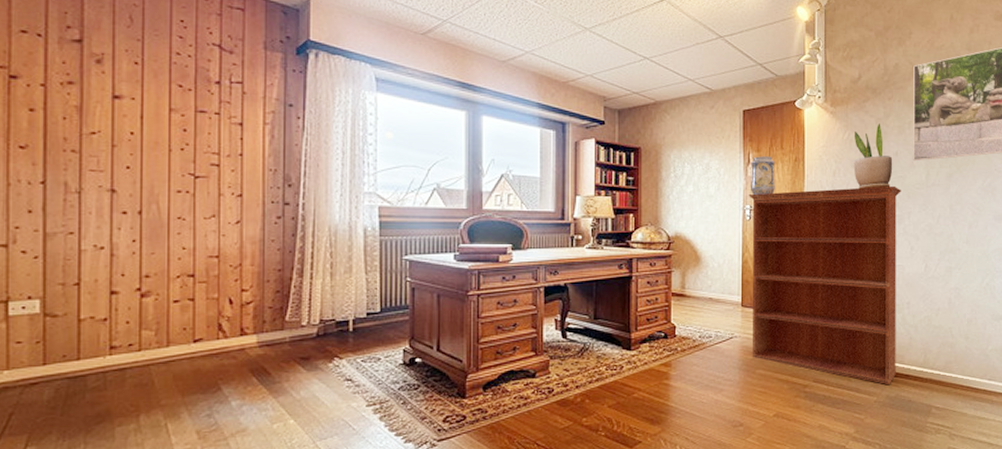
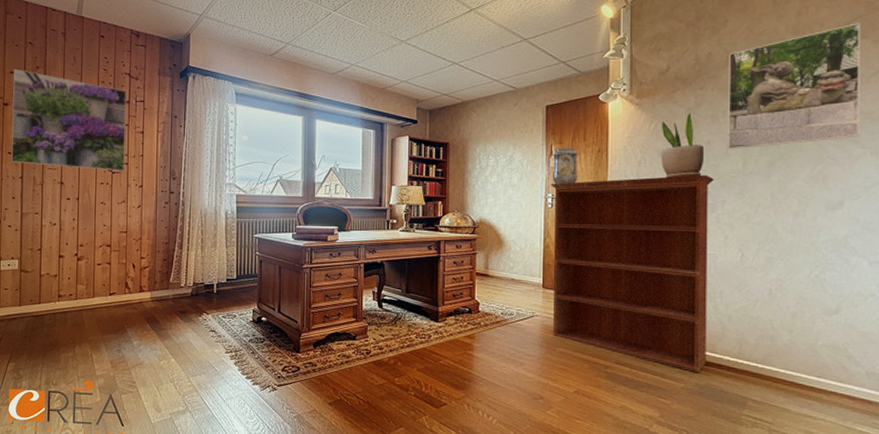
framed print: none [25,26,215,175] -> present [11,68,126,171]

